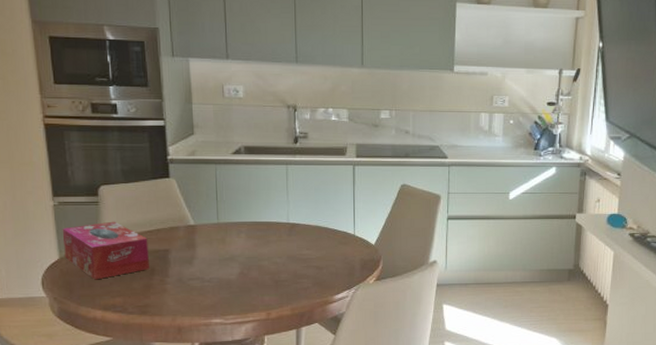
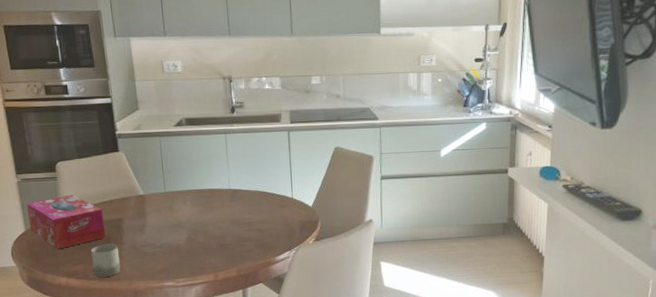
cup: none [132,276,165,312] -> present [91,244,121,278]

